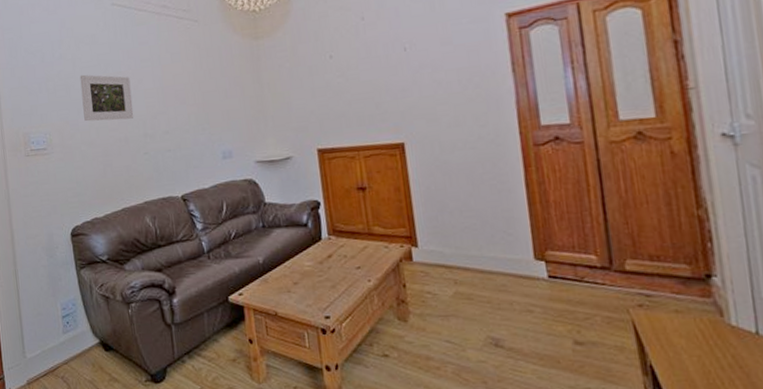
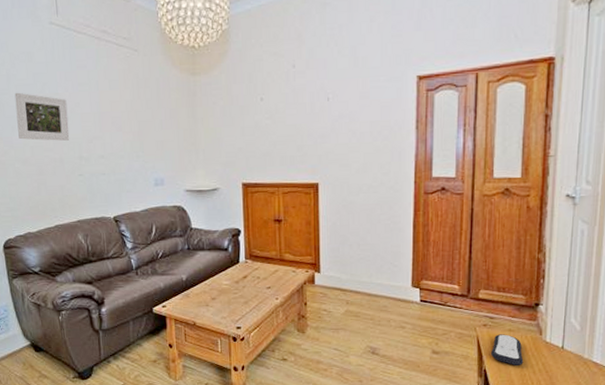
remote control: none [655,316,704,359] -> present [491,334,524,366]

